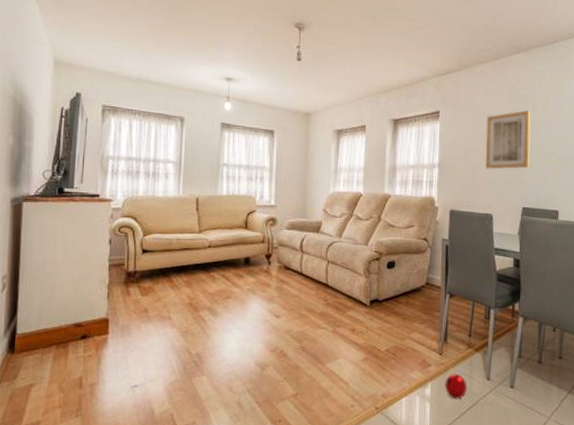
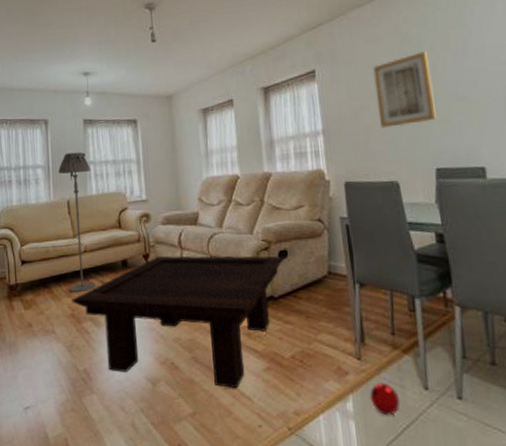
floor lamp: none [189,152,224,284] -> present [58,152,96,293]
coffee table: none [191,257,393,375] -> present [72,256,286,389]

